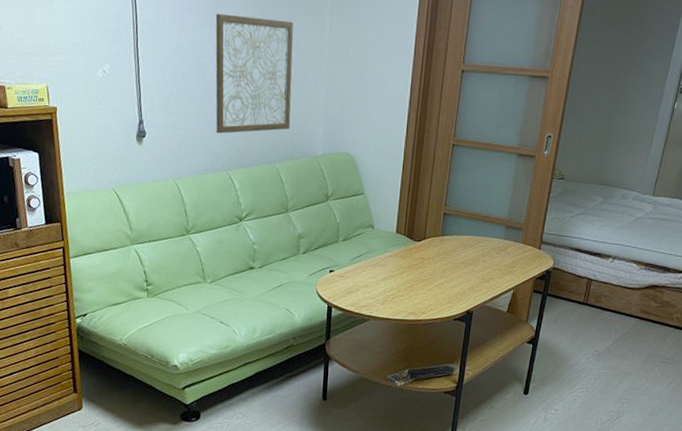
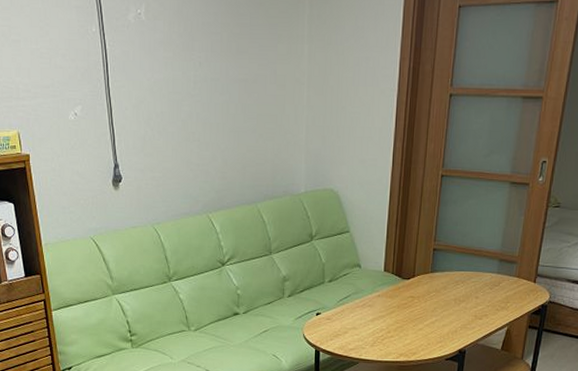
wall art: present [215,13,294,134] -> none [188,45,271,175]

